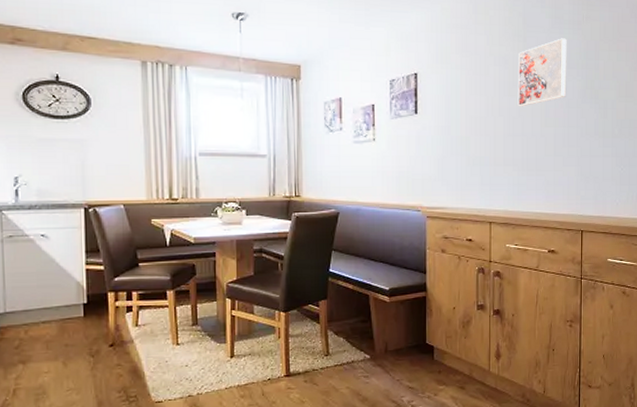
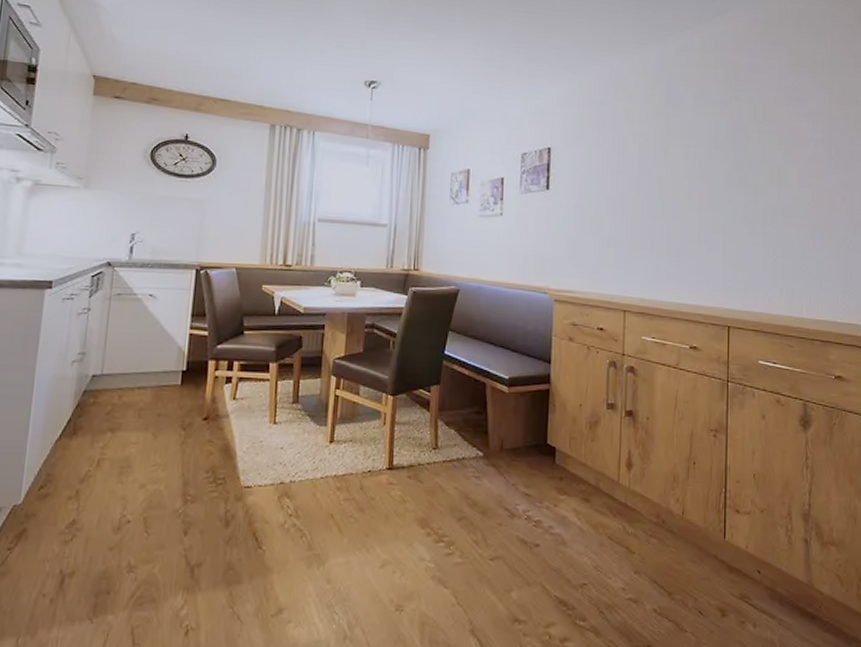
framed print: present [517,38,567,107] -> none [658,118,713,188]

